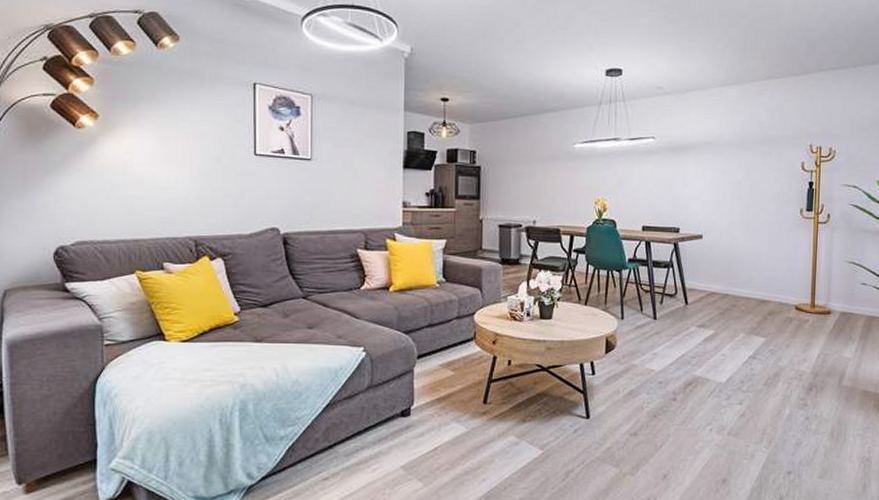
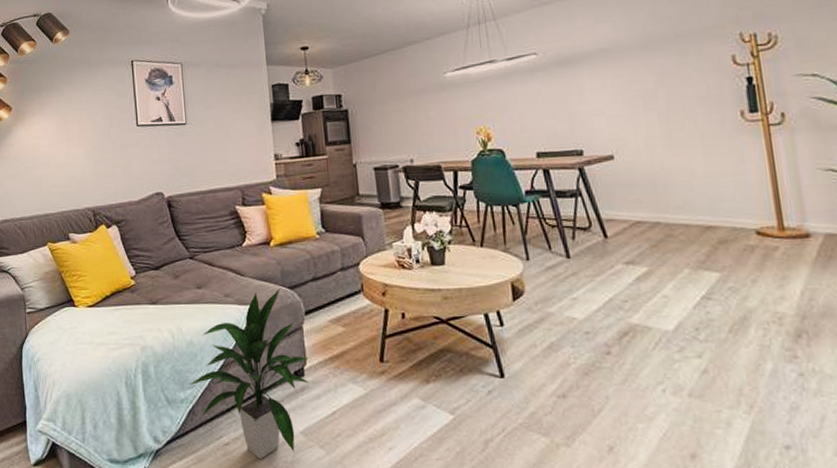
indoor plant: none [290,332,416,493] -> present [189,288,309,460]

